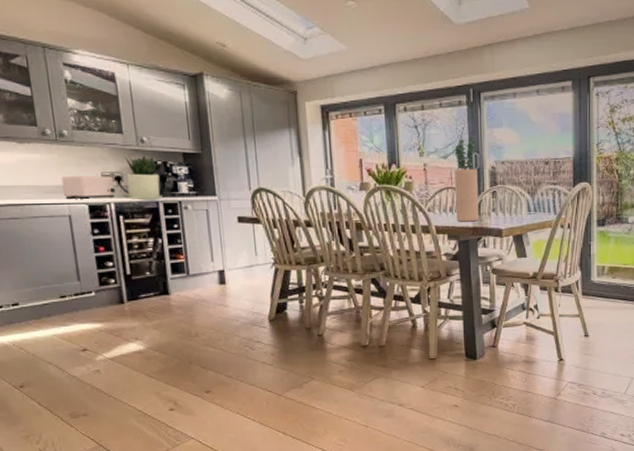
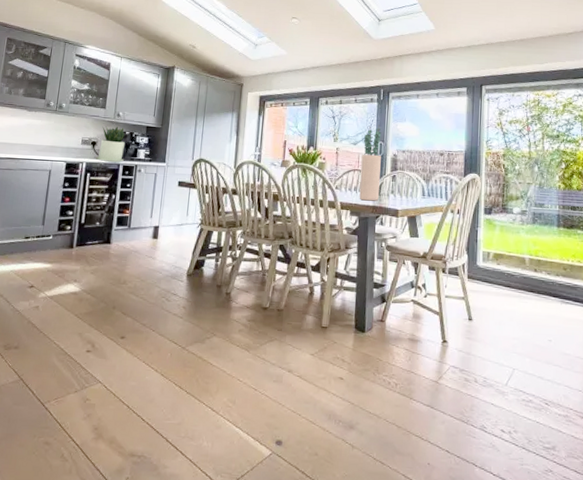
toaster: present [61,176,116,199] -> none [50,139,90,159]

